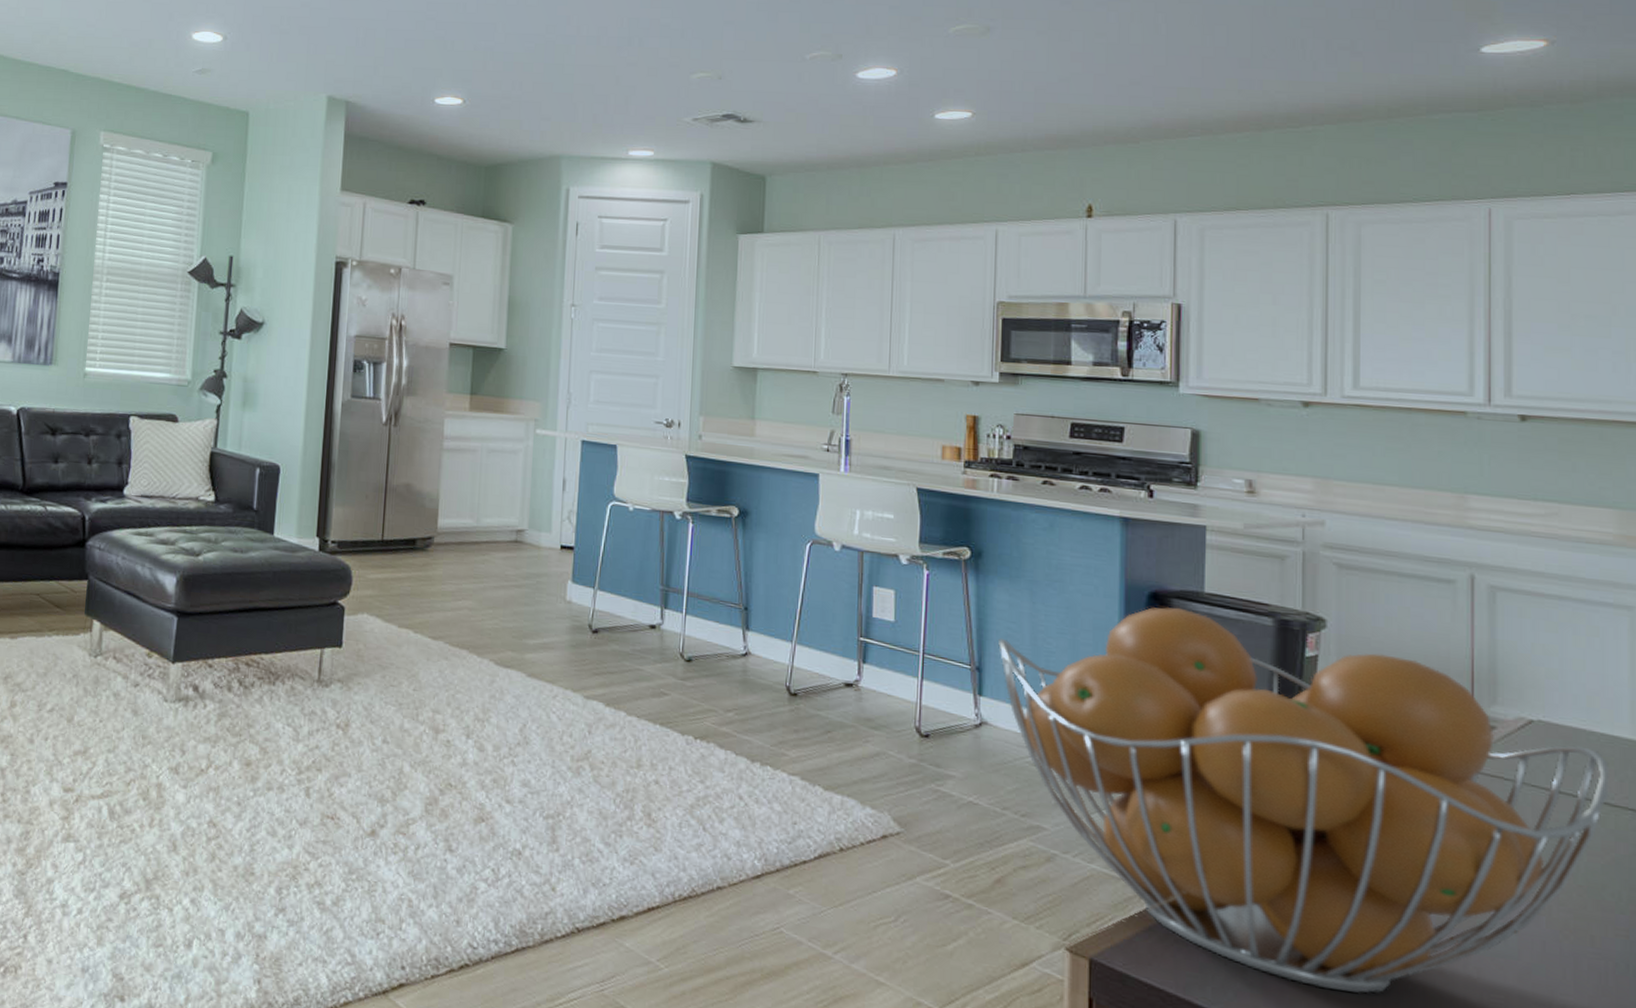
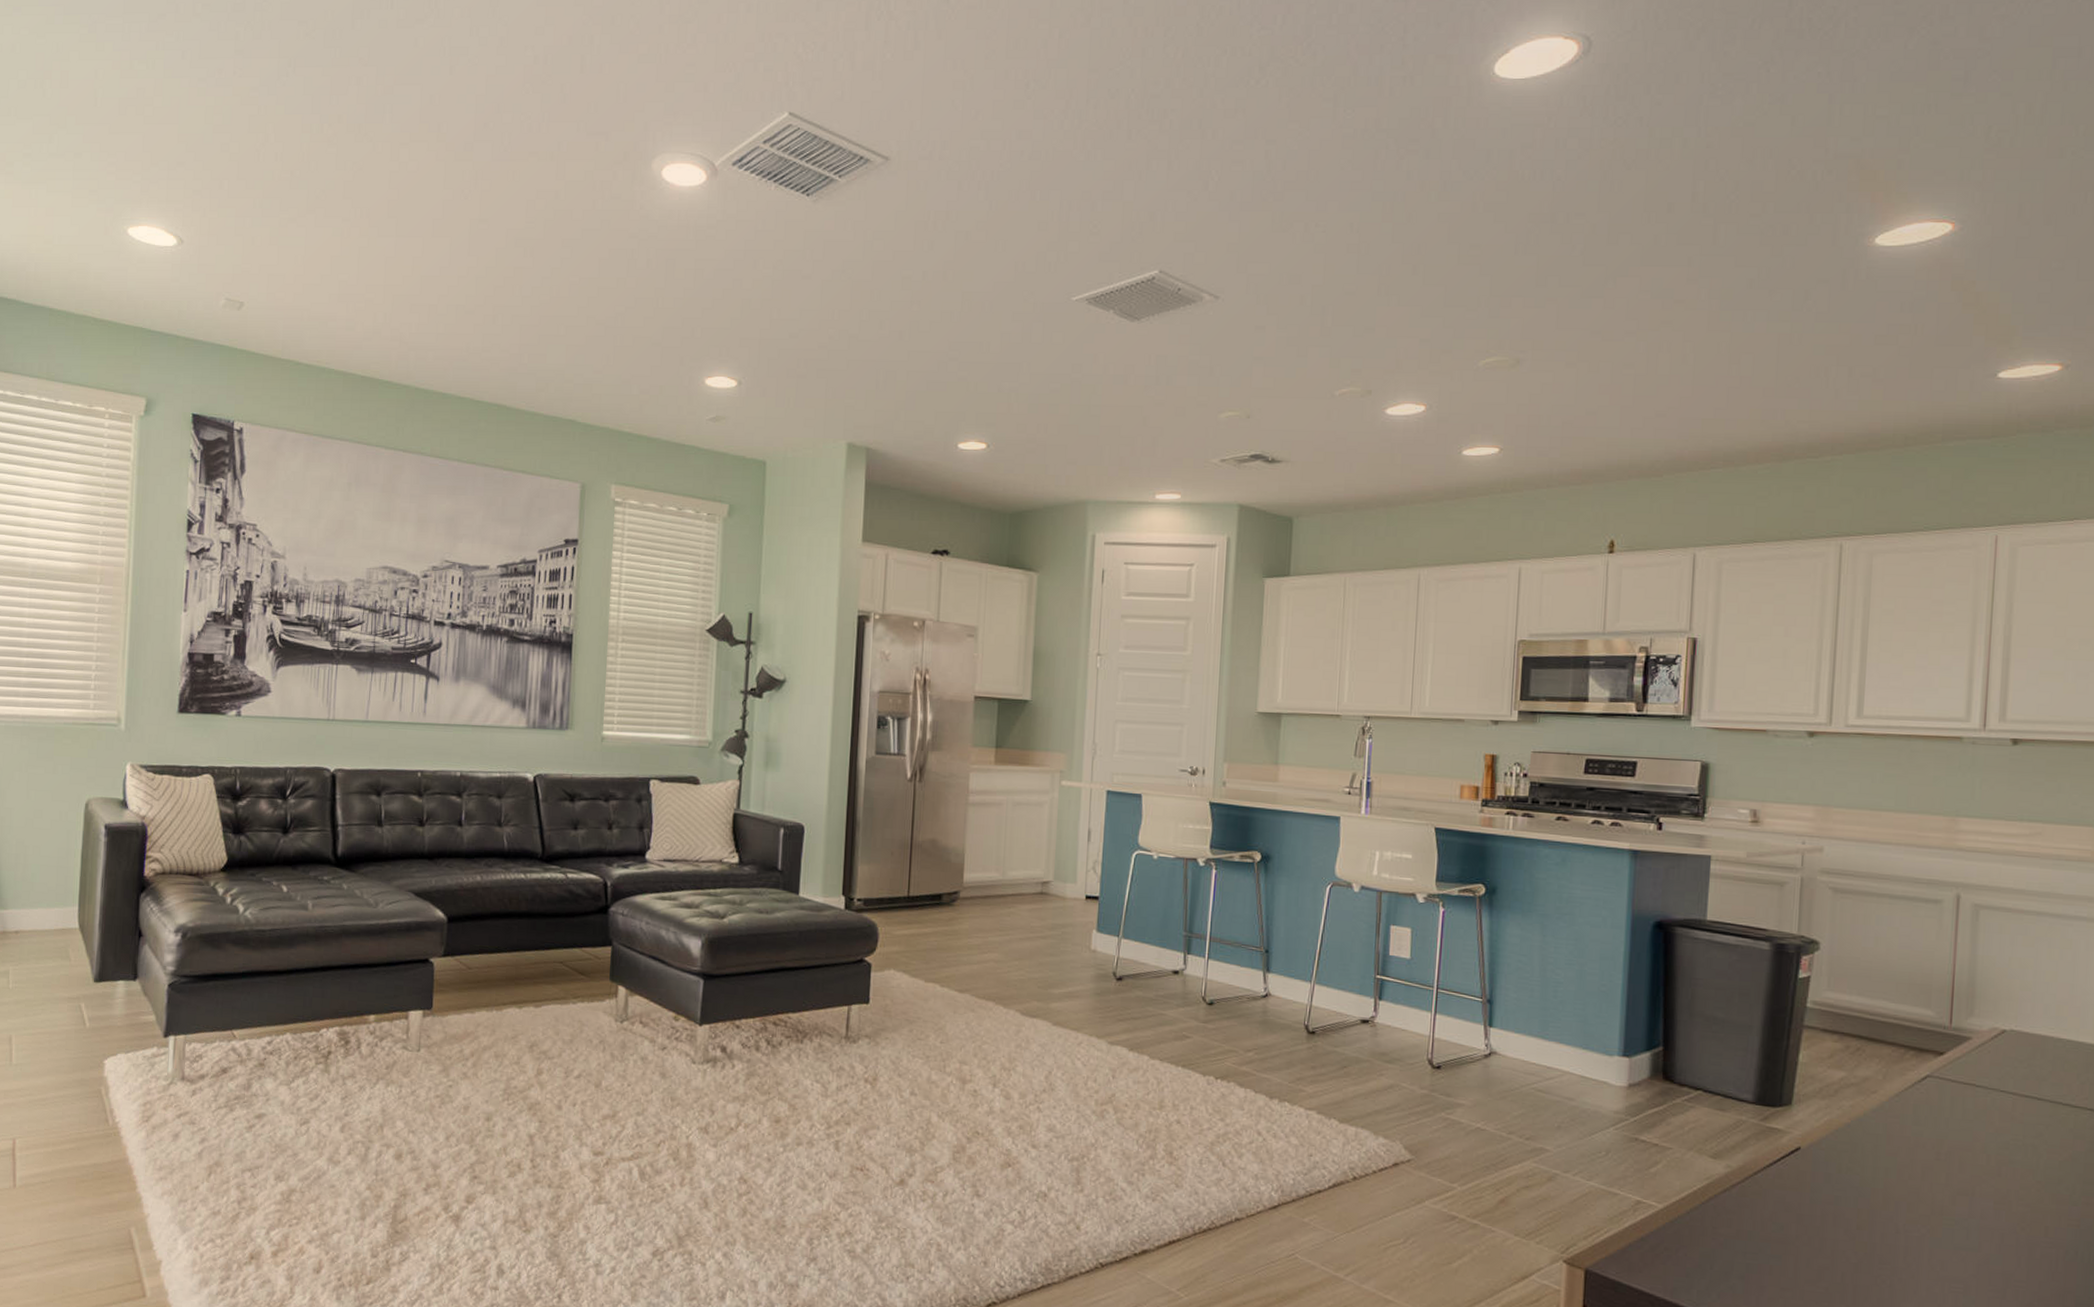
fruit basket: present [998,607,1611,993] -> none [1509,935,2074,1289]

